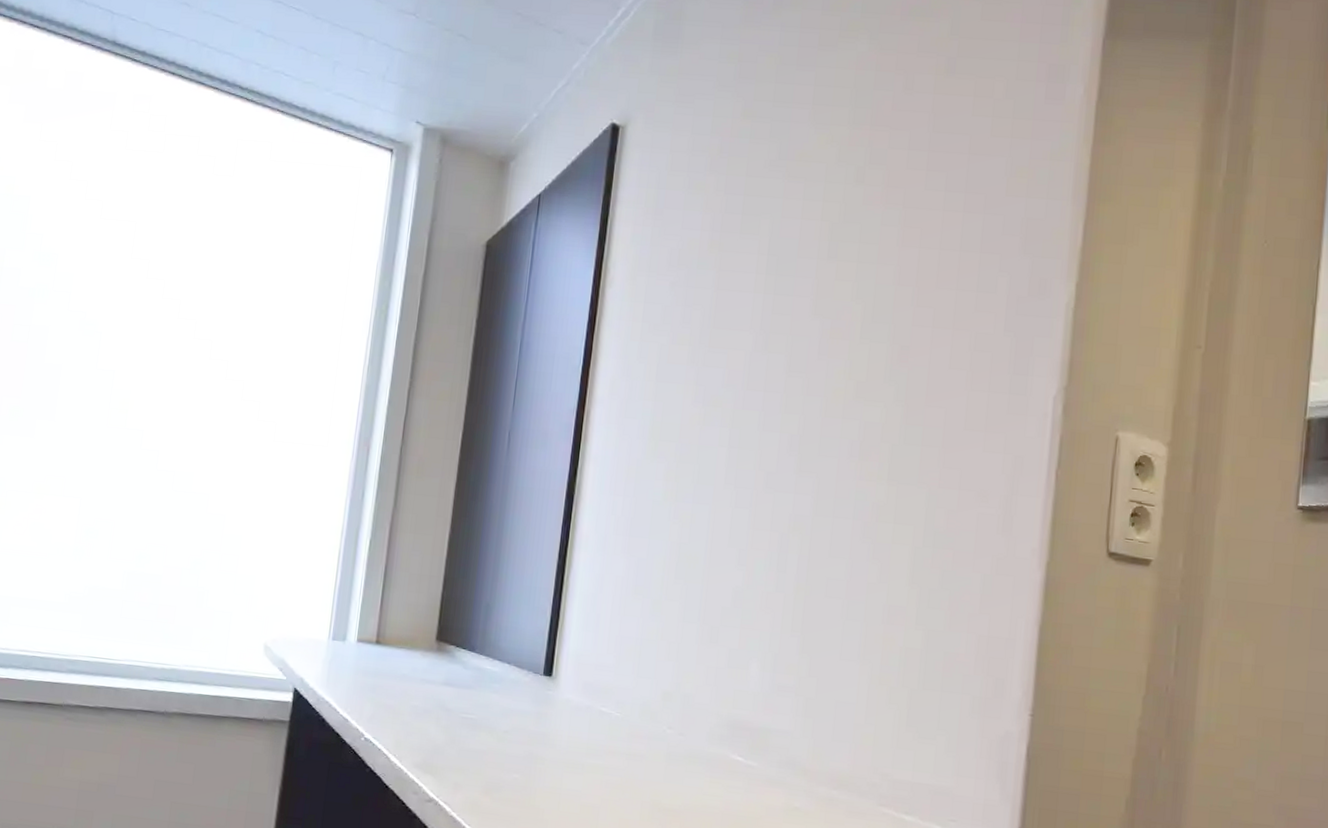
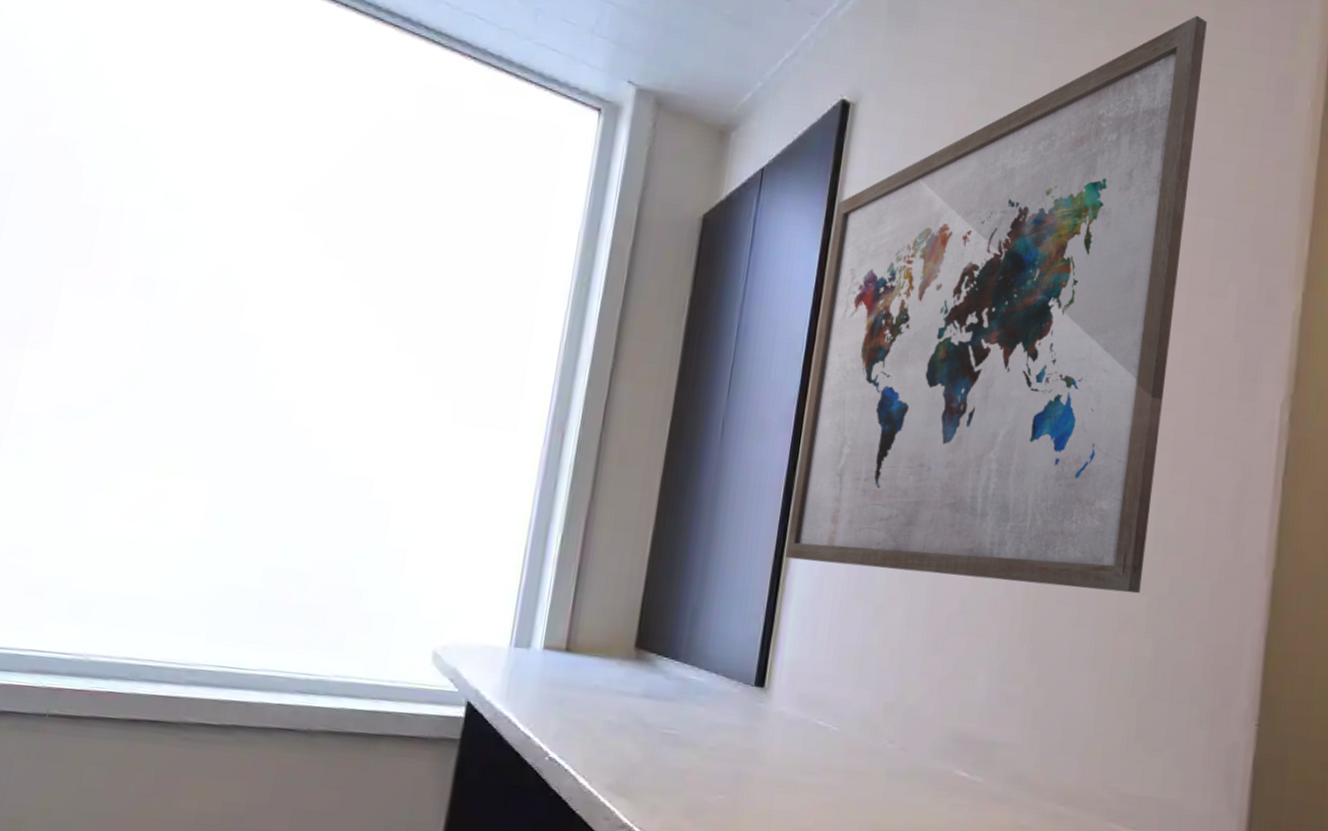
wall art: none [568,10,973,587] -> present [785,15,1207,594]

